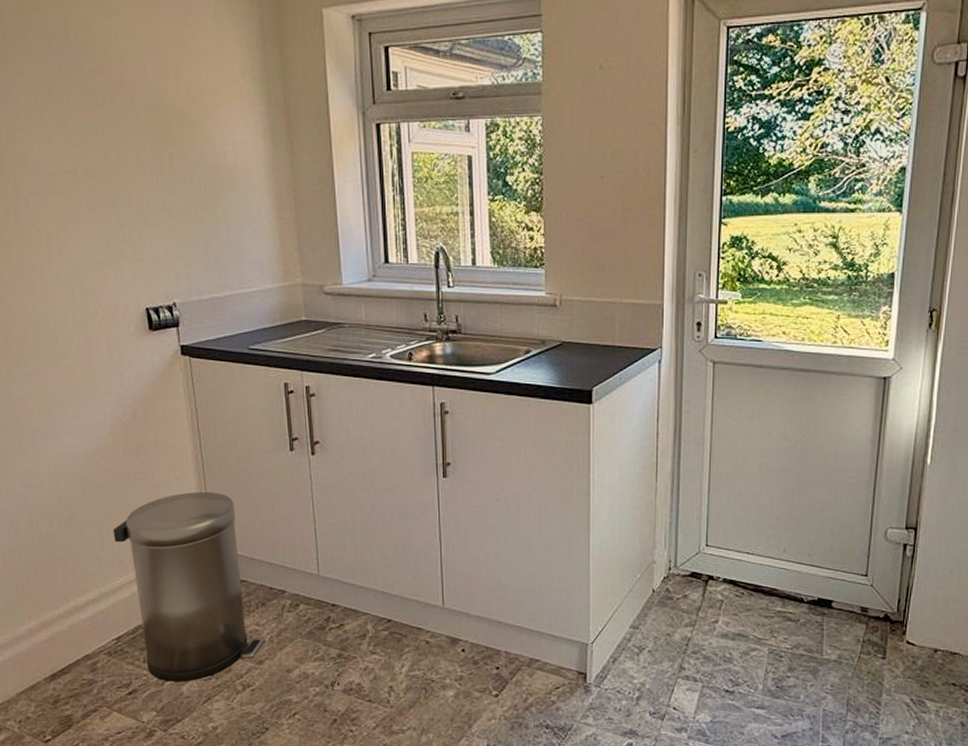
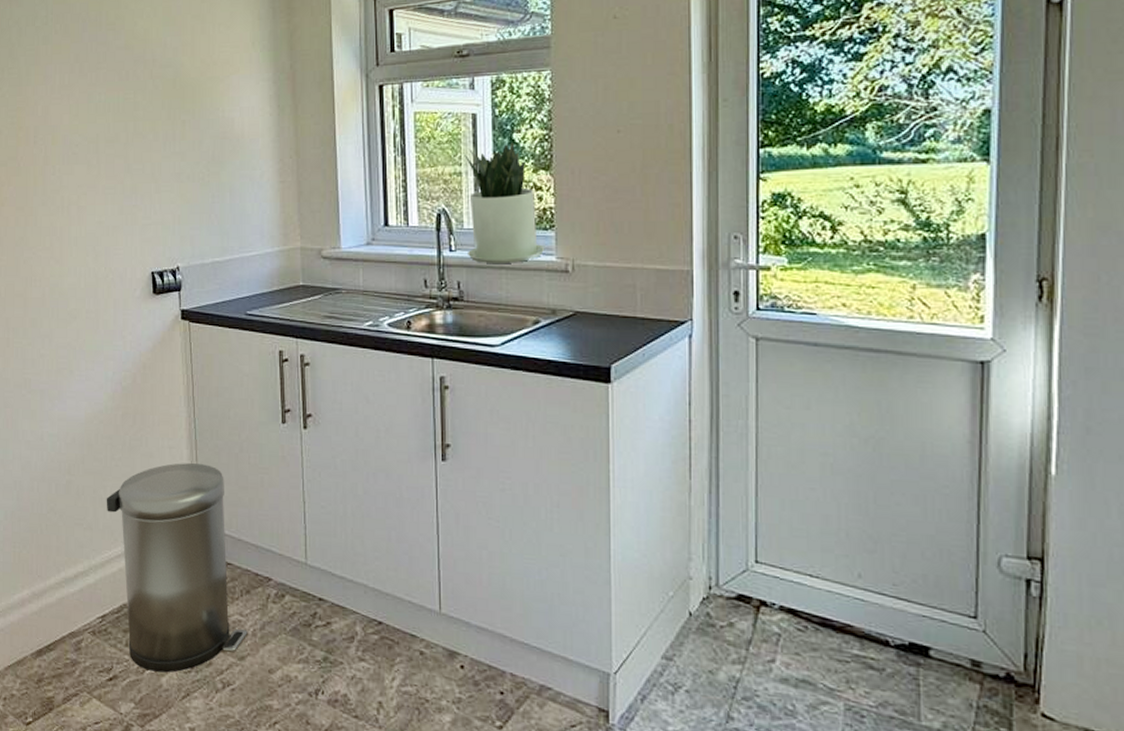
planter: none [460,185,536,298] -> present [463,142,545,263]

